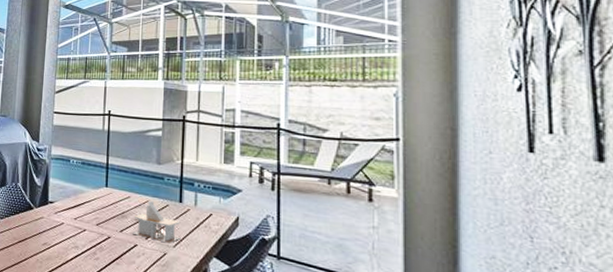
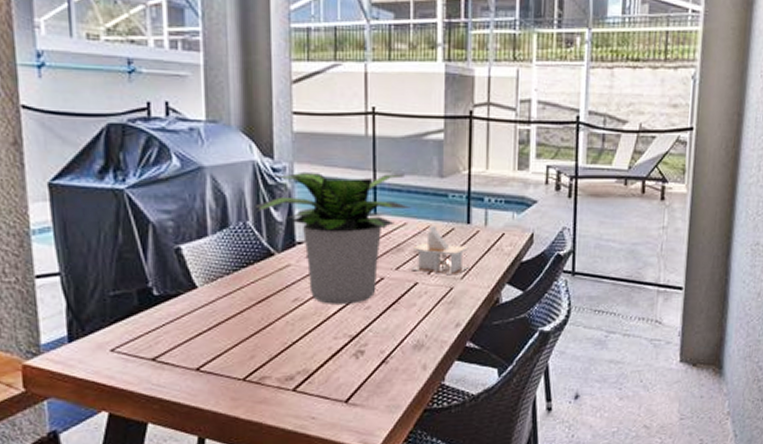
potted plant: none [23,152,134,254] -> present [254,171,411,304]

